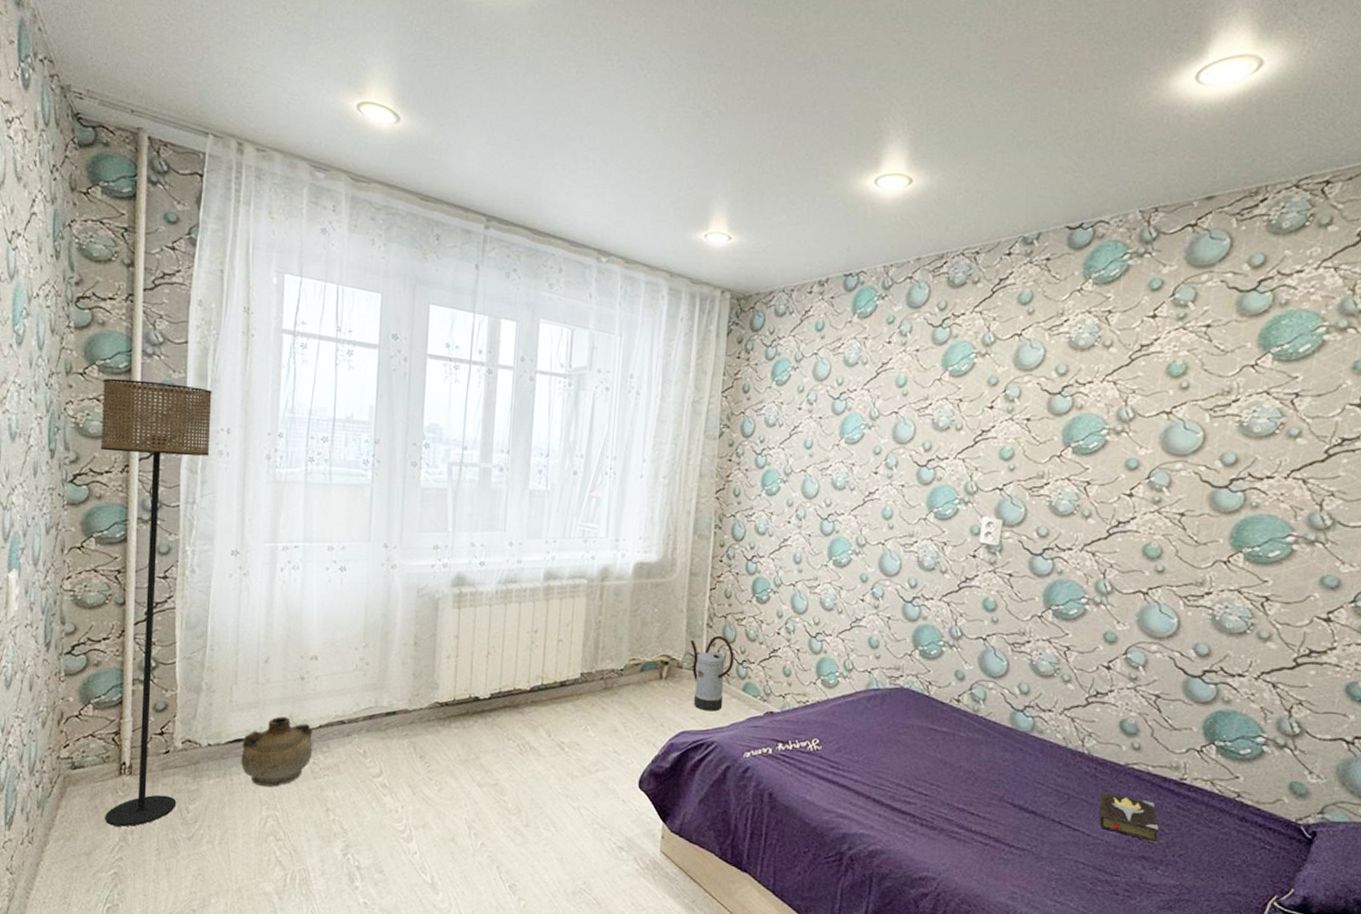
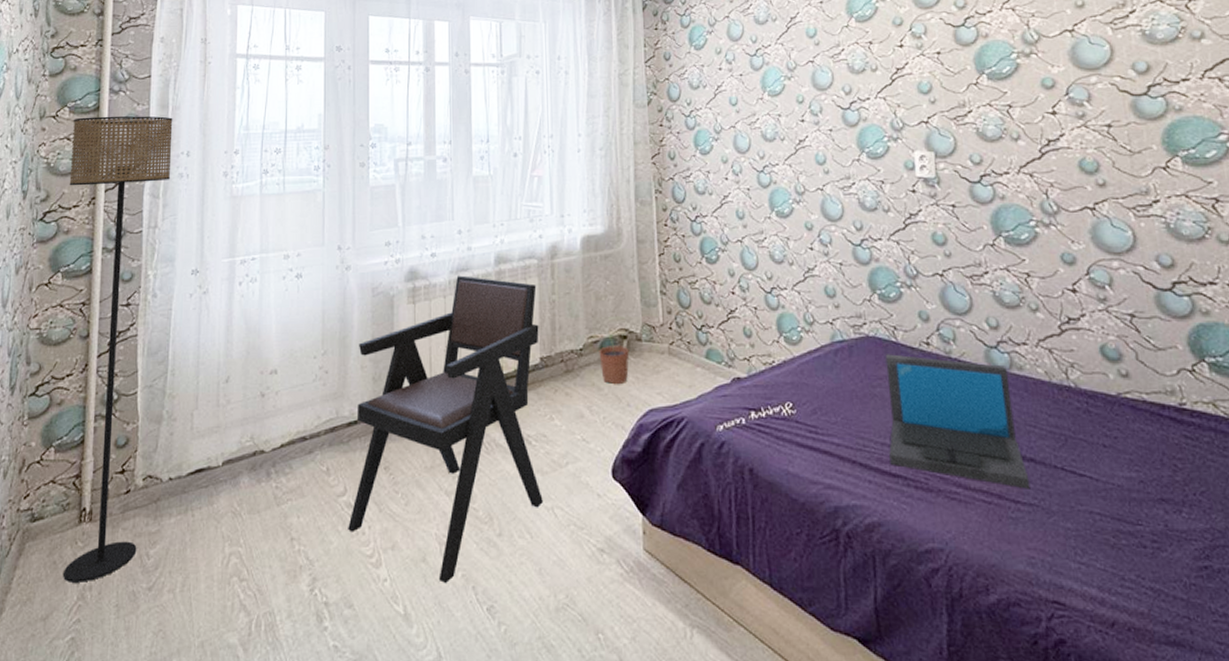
ceramic jug: present [241,716,313,787] -> none [202,439,275,521]
armchair: none [382,586,584,861] -> present [348,275,543,583]
plant pot: none [638,659,669,706] -> present [599,334,630,385]
watering can: present [690,635,734,712] -> none [645,301,693,384]
laptop: none [901,706,1028,837] -> present [885,354,1031,489]
hardback book: present [1099,791,1159,844] -> none [1099,427,1175,482]

